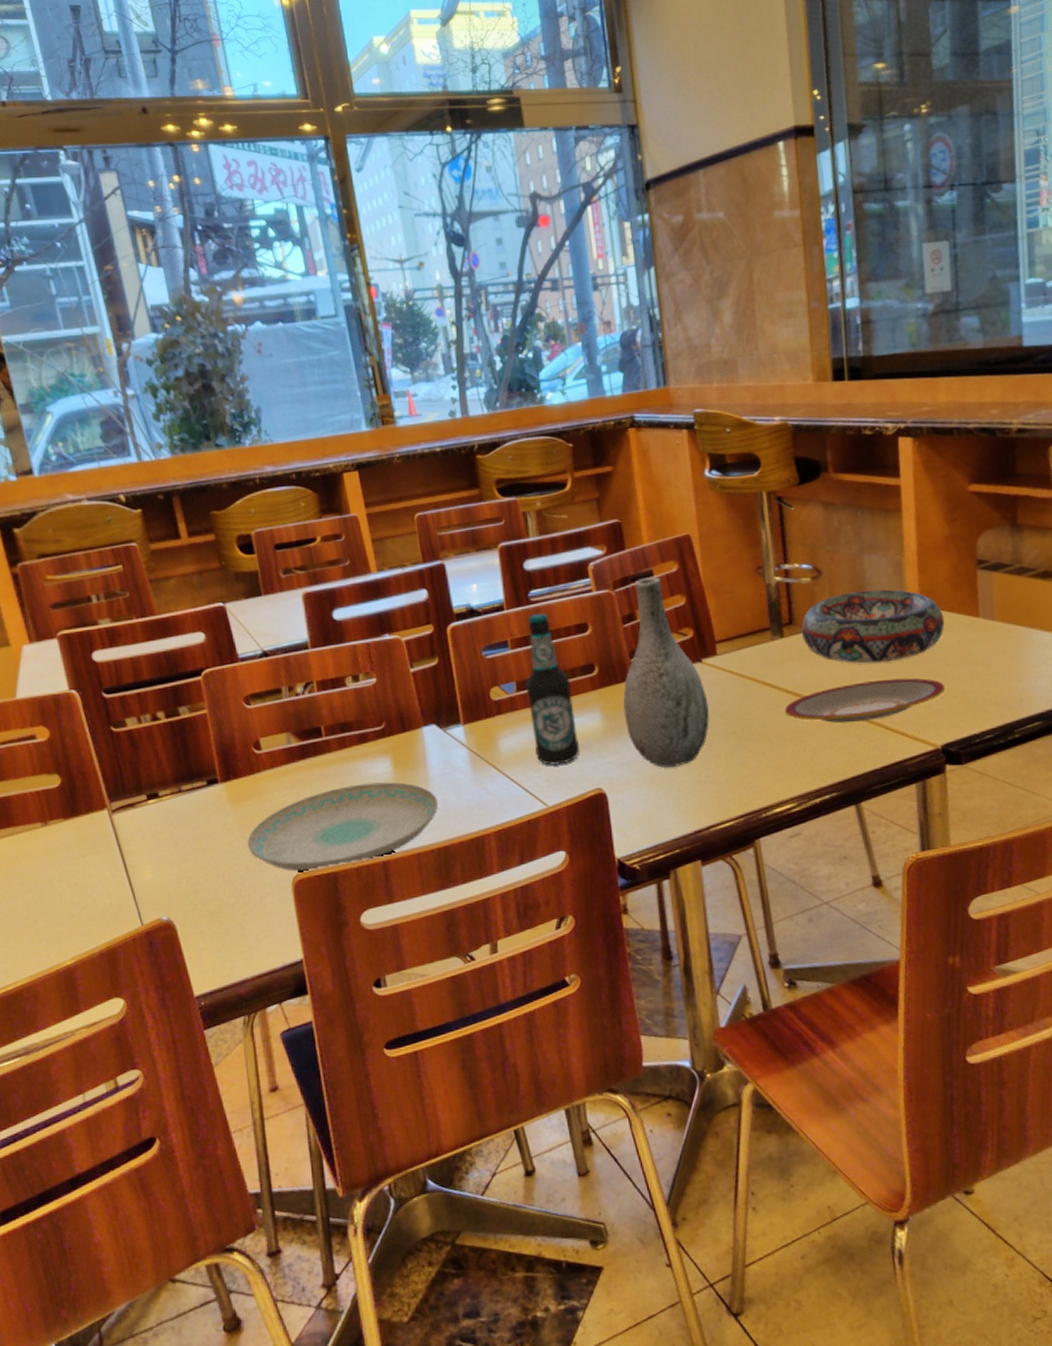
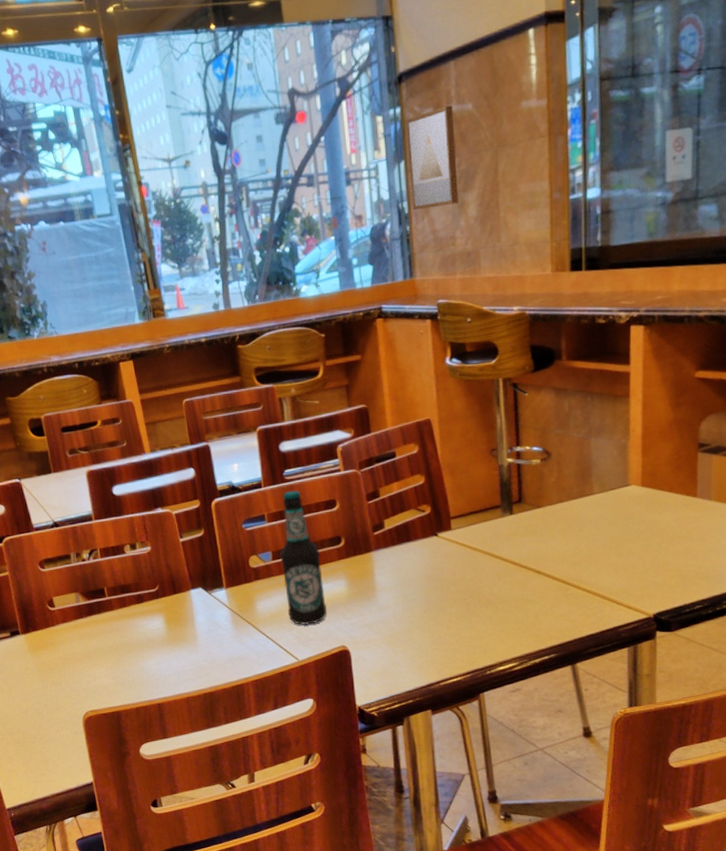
plate: present [247,782,438,872] -> none [45,636,204,710]
vase: present [623,577,710,768] -> none [366,458,443,629]
wall art: none [654,213,713,317] -> present [405,105,458,211]
plate: present [785,678,946,723] -> none [511,552,661,592]
decorative bowl: present [801,589,945,664] -> none [529,470,664,539]

